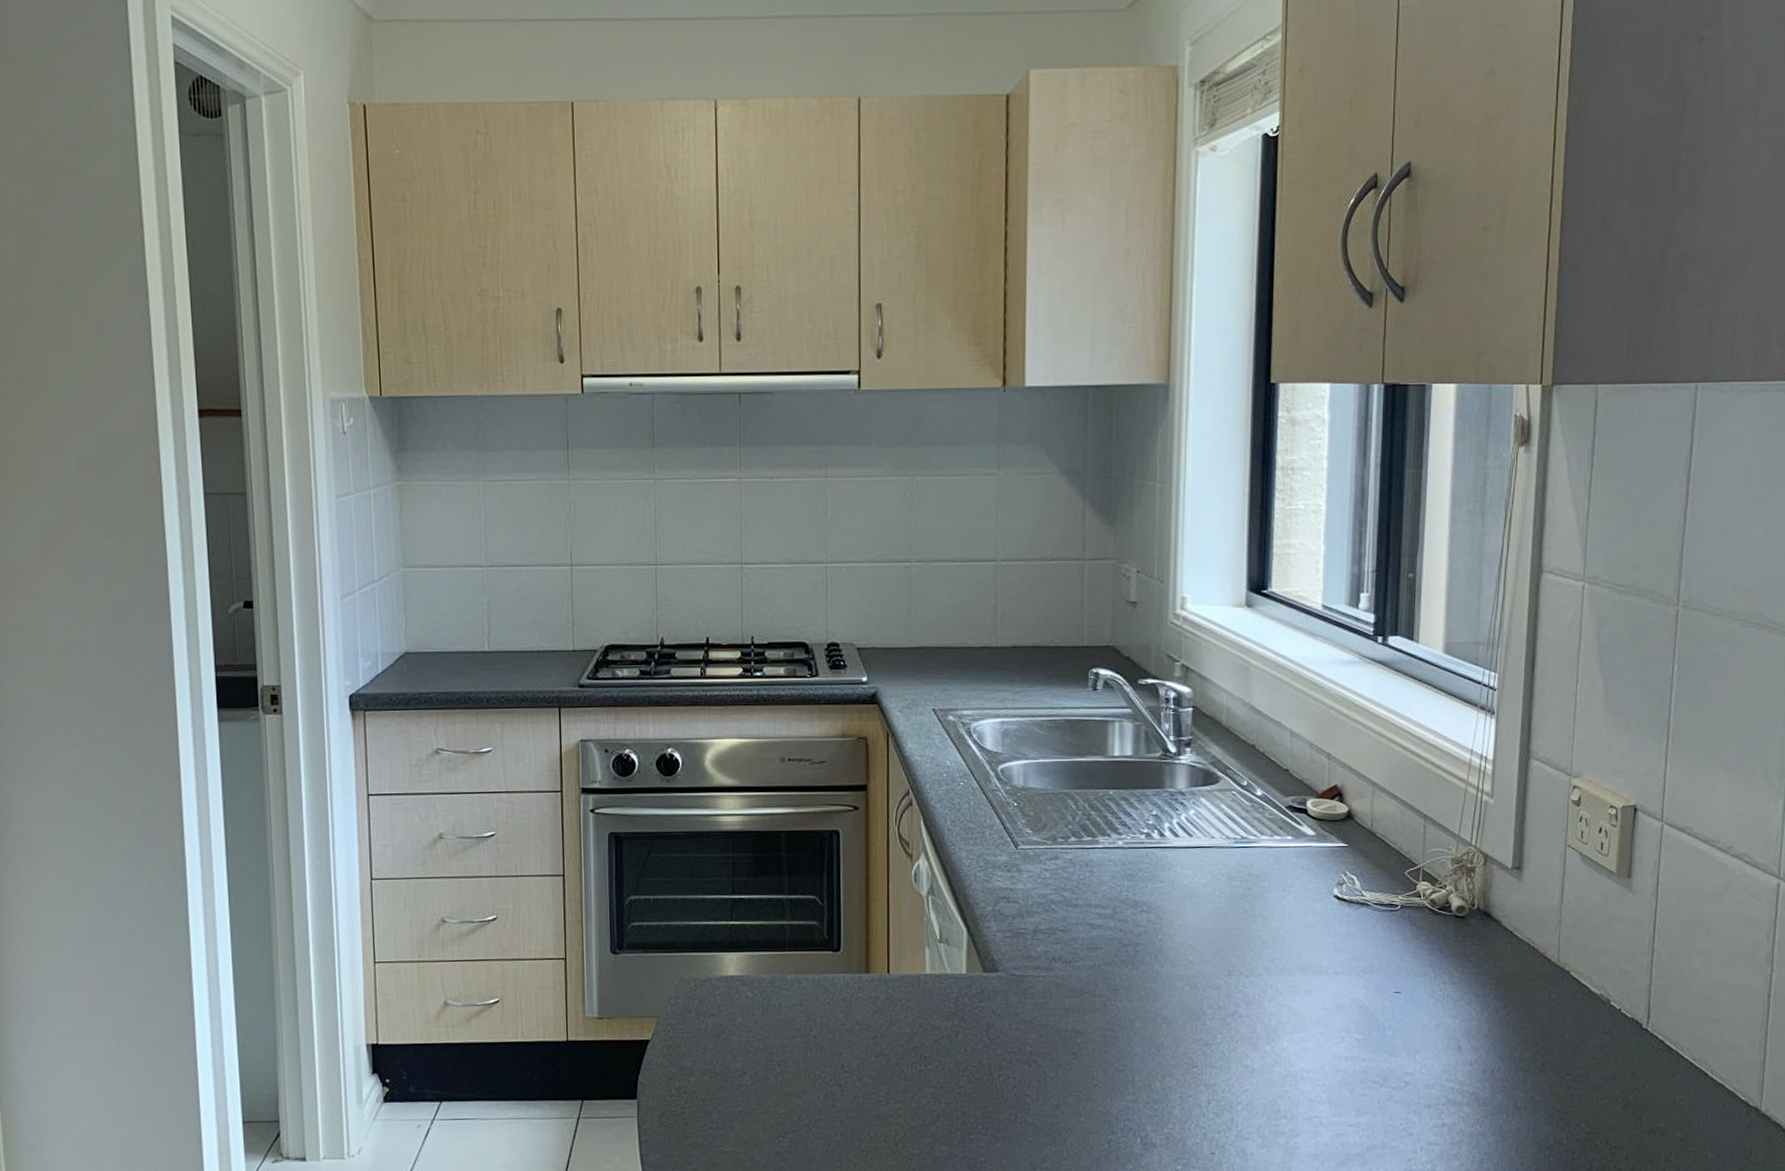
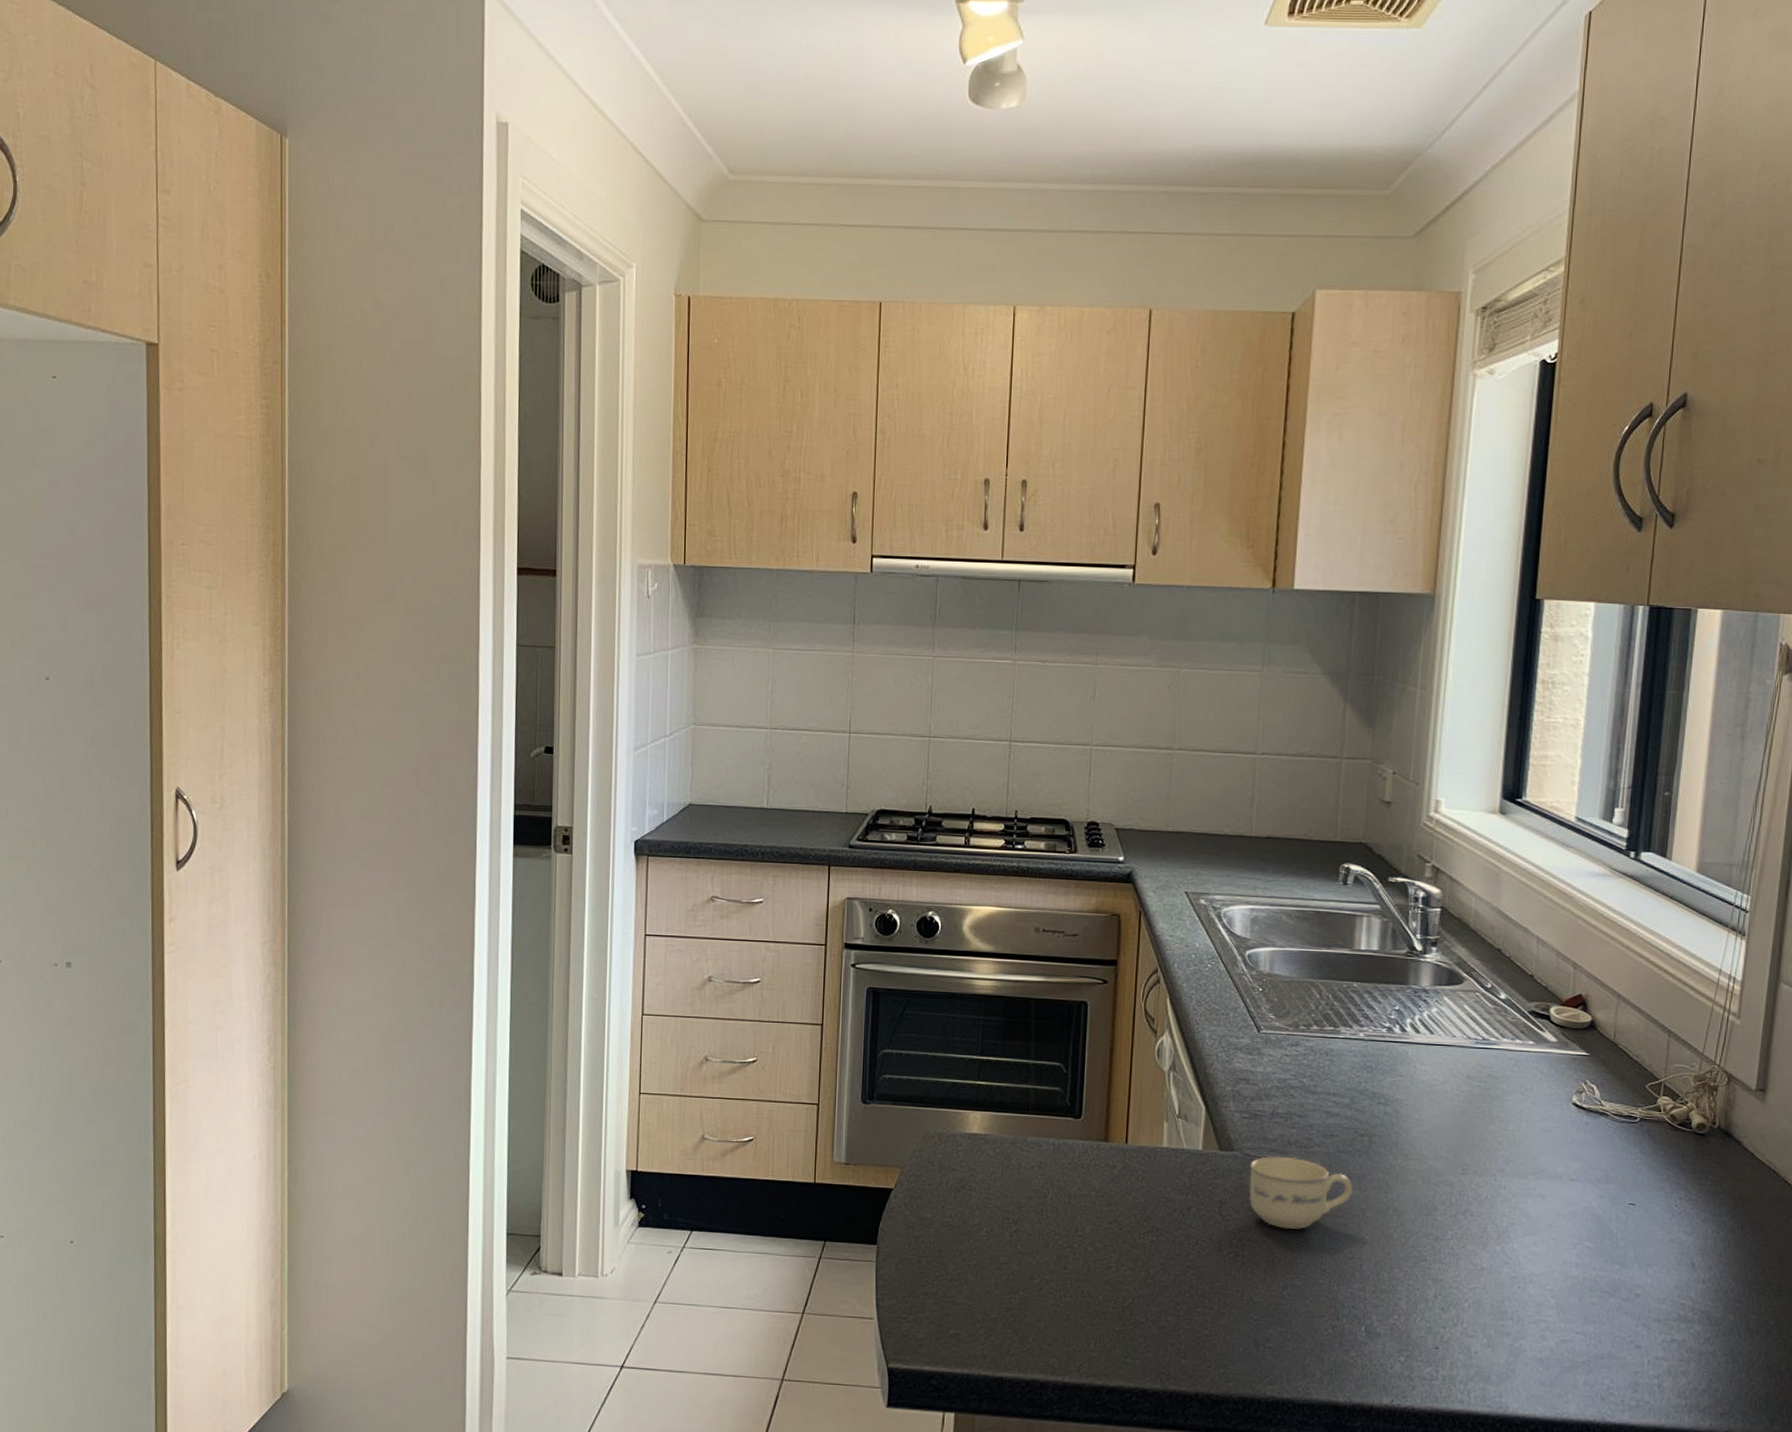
cup: none [1016,973,1122,1047] -> present [1248,1156,1354,1229]

